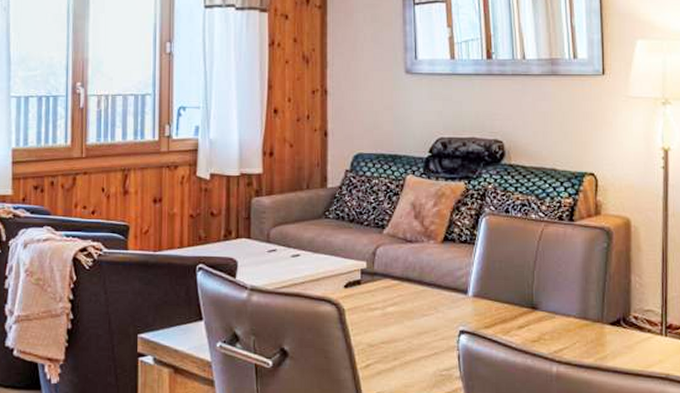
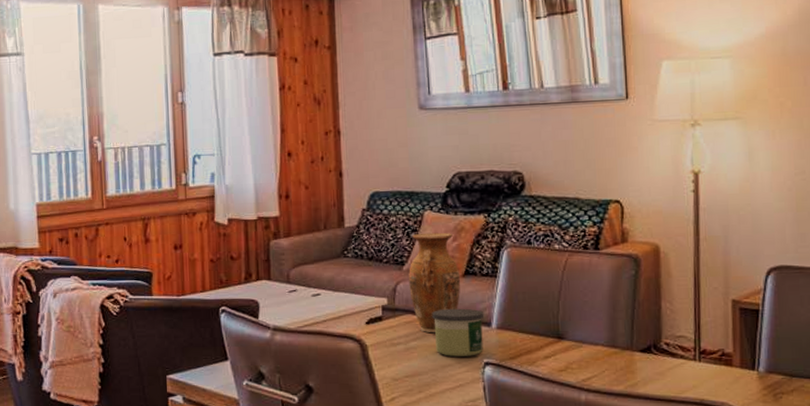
vase: none [389,197,440,299] -> present [409,232,461,333]
candle: none [410,274,461,324] -> present [432,308,484,357]

